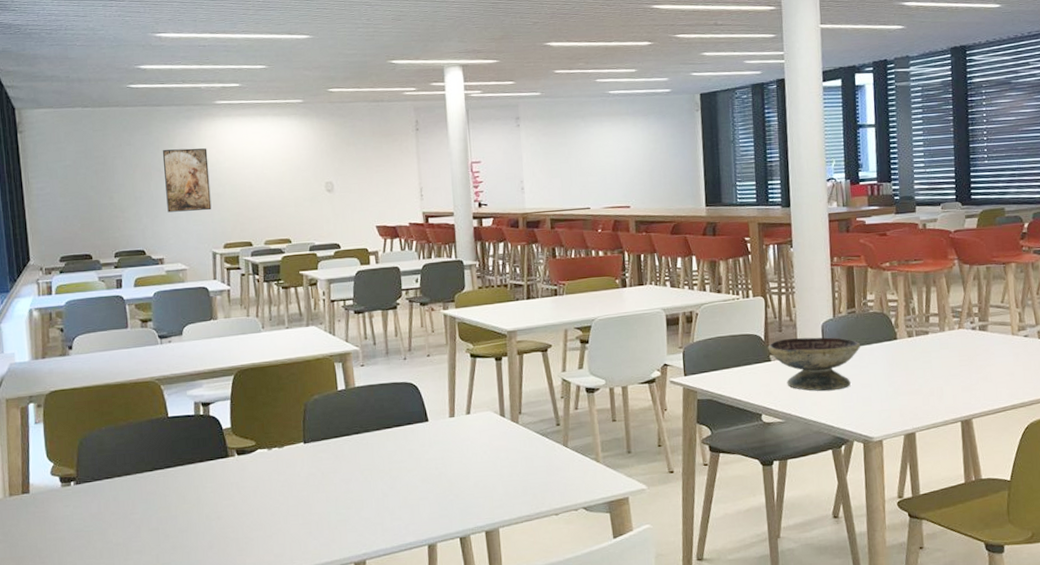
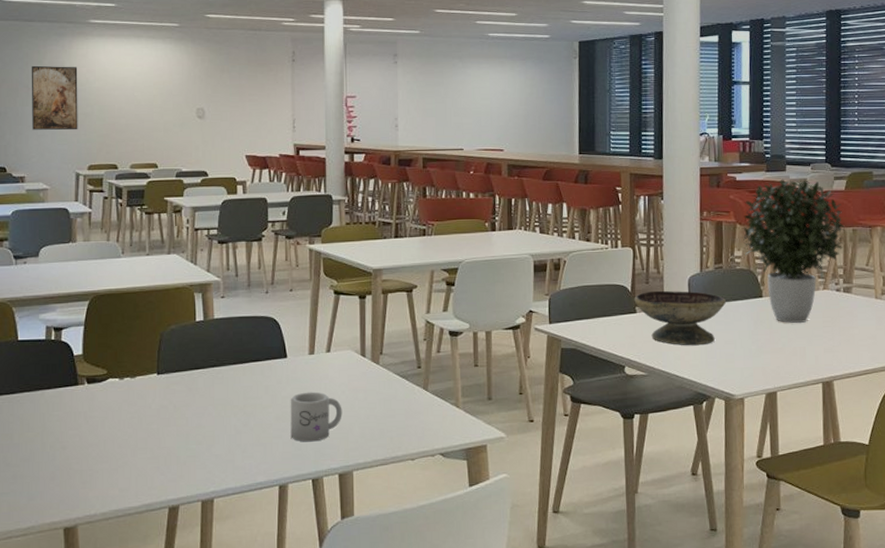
mug: none [433,453,486,502] -> present [290,391,342,442]
potted plant: none [874,219,980,364] -> present [743,178,846,323]

